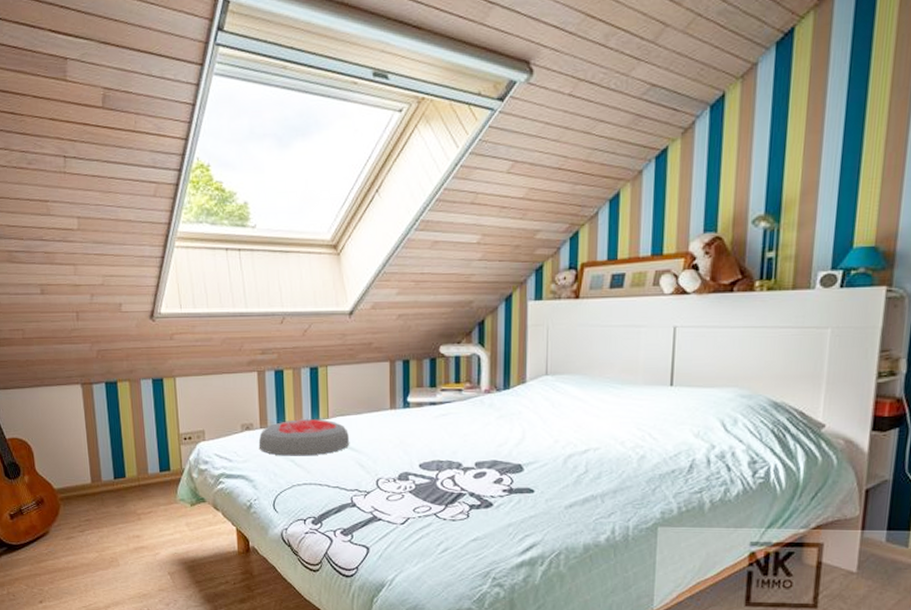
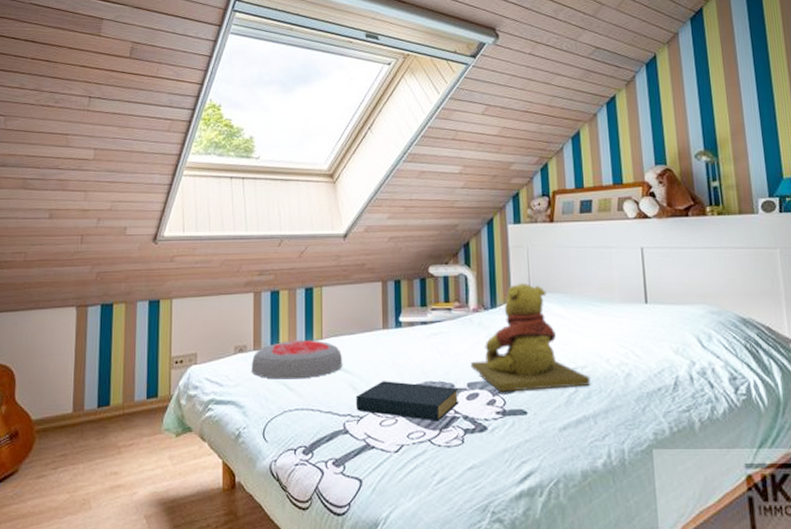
hardback book: none [362,459,466,498] -> present [355,381,459,422]
teddy bear: none [480,363,602,471] -> present [471,282,591,392]

